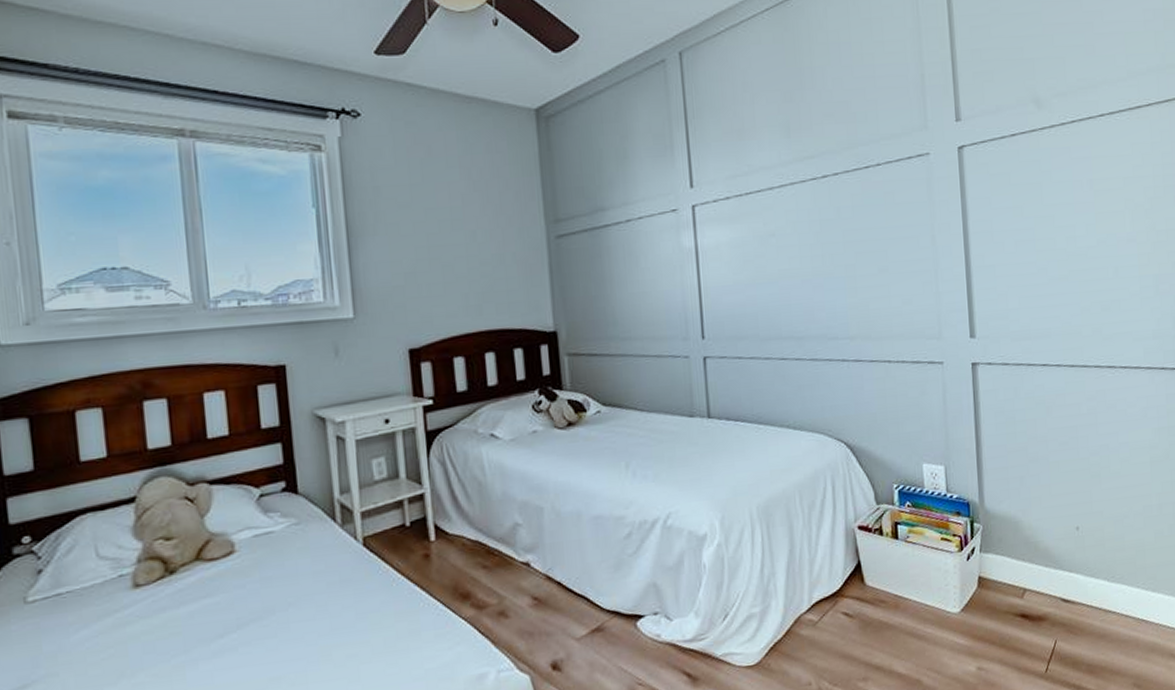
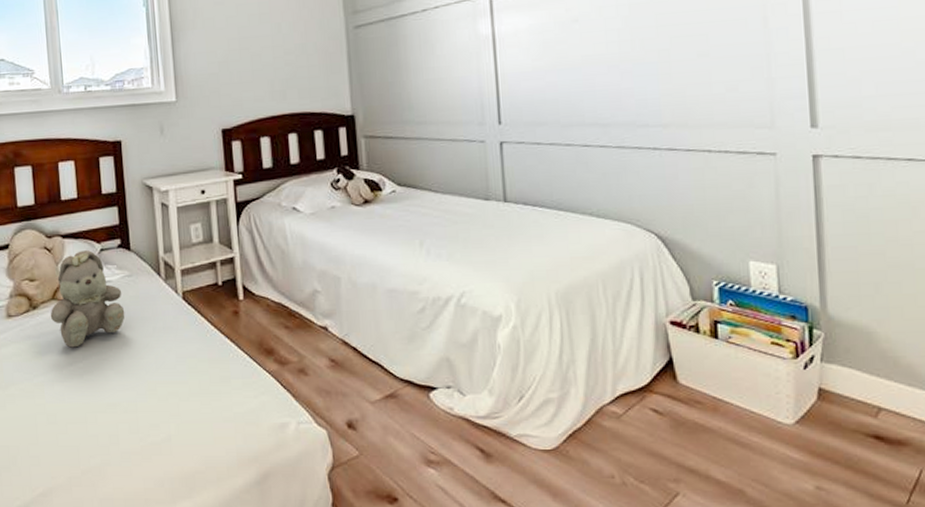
teddy bear: none [193,497,292,617] -> present [50,250,125,348]

